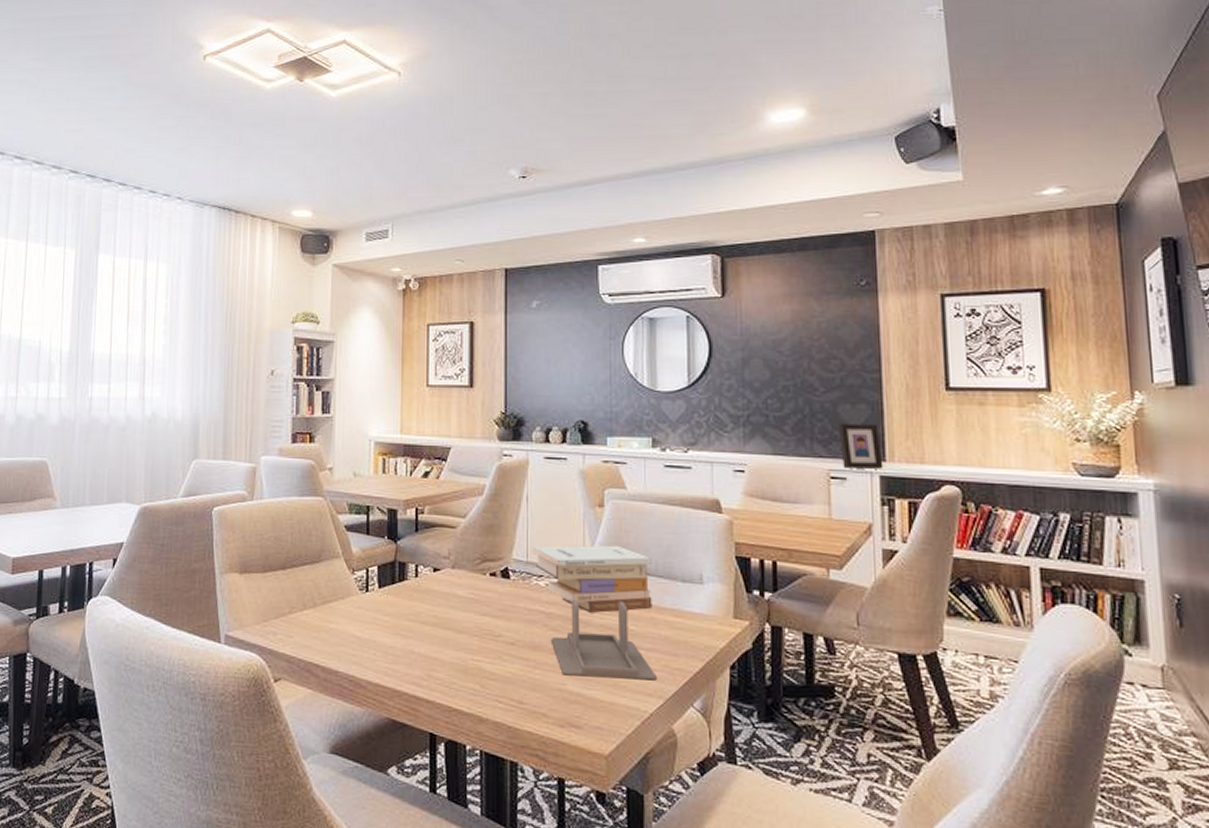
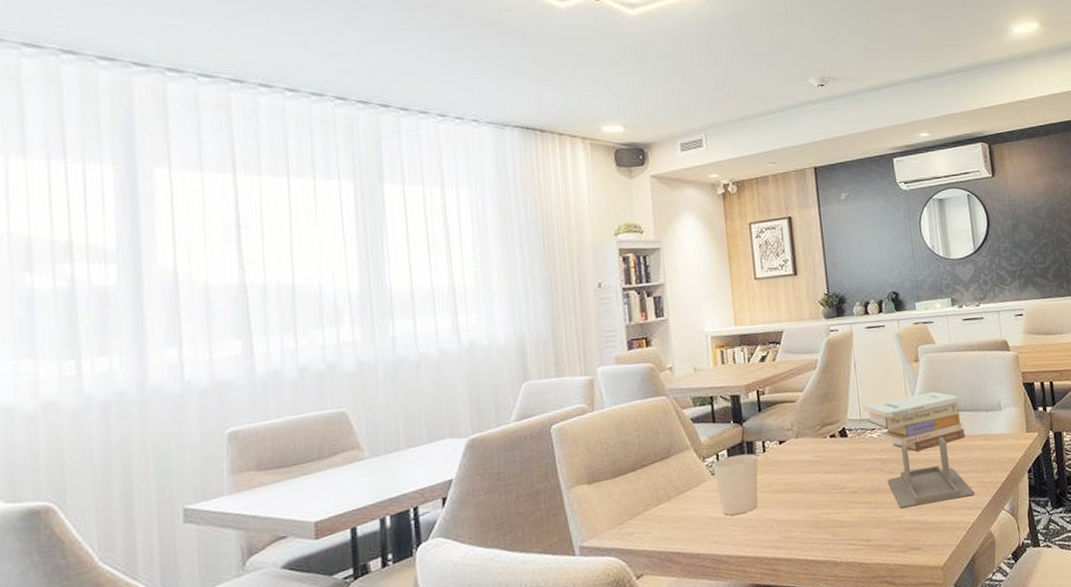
dixie cup: none [361,574,409,640] -> present [712,453,758,516]

